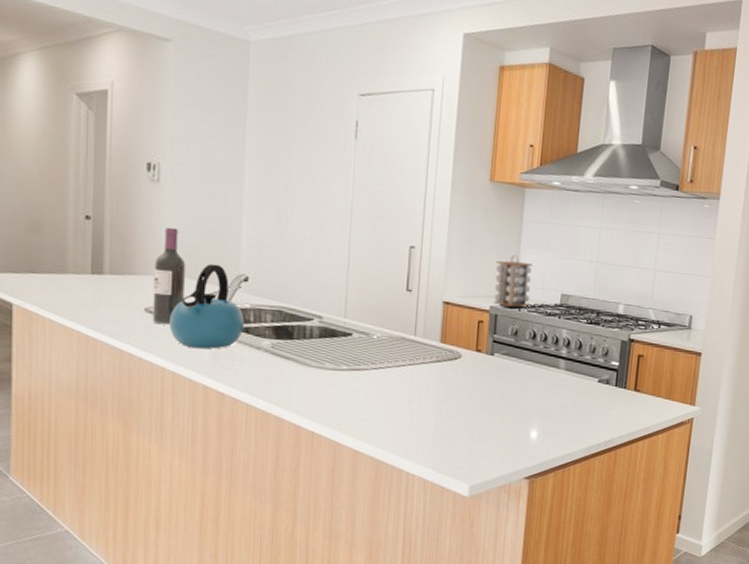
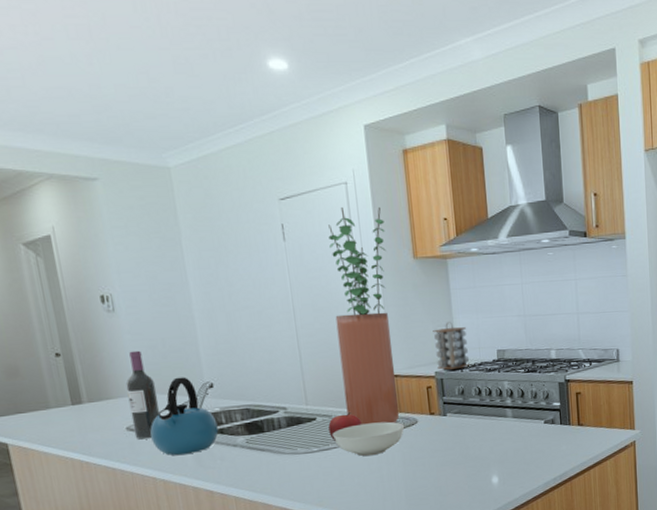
fruit: none [363,333,401,362] -> present [328,412,362,441]
bowl: none [366,348,447,386] -> present [332,421,405,457]
vase: none [387,113,466,354] -> present [328,206,399,425]

